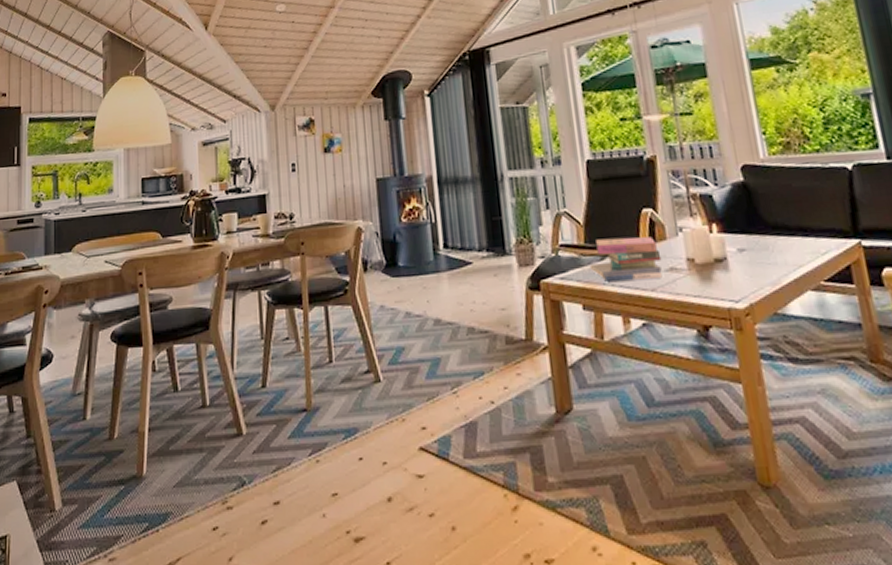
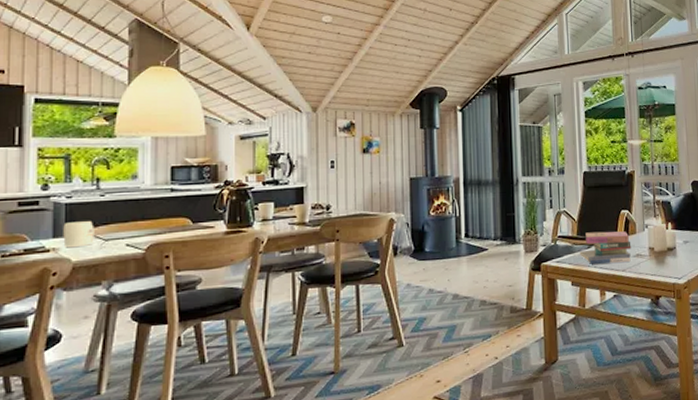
mug: none [53,237,78,266] -> present [63,221,94,248]

